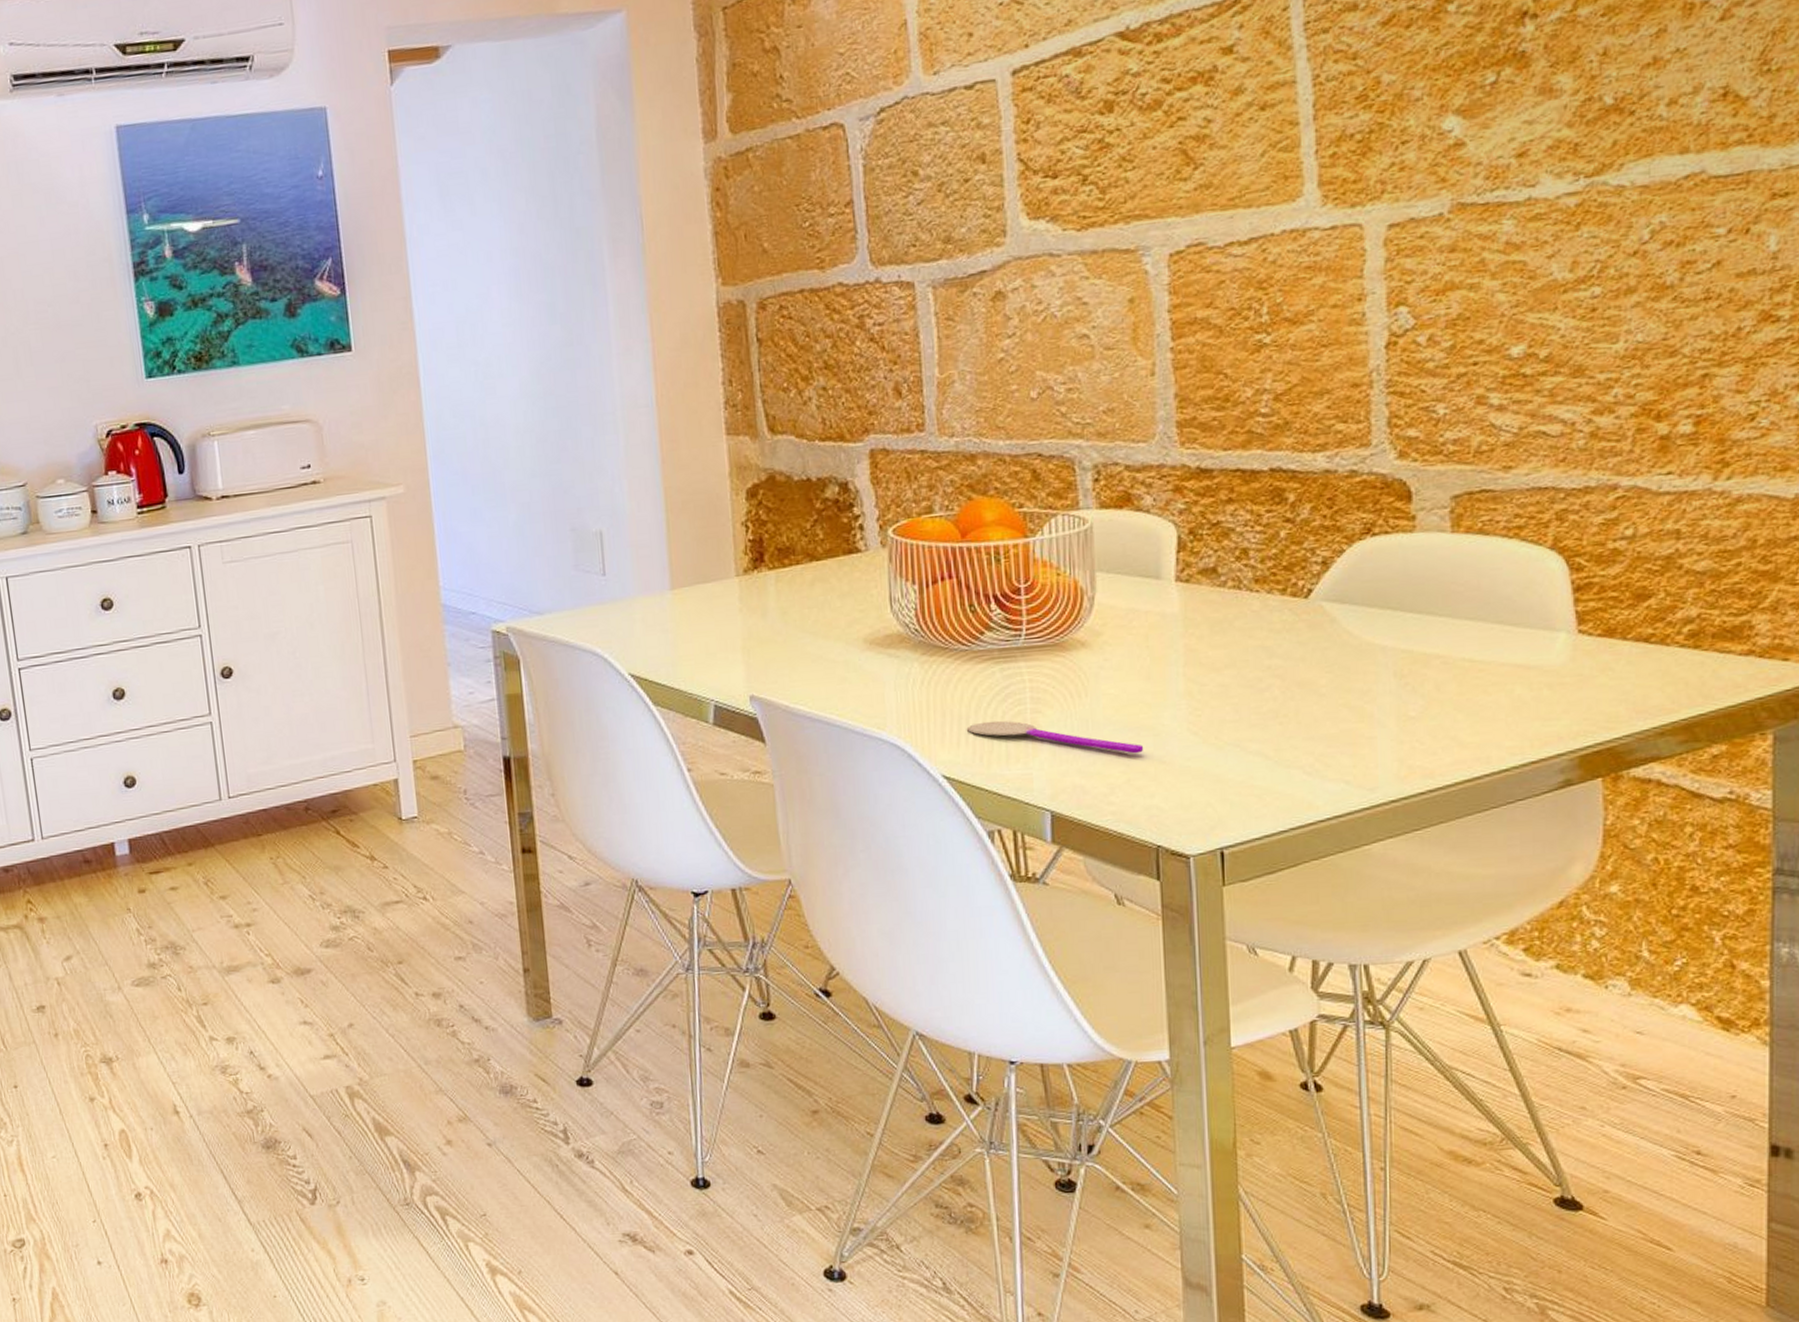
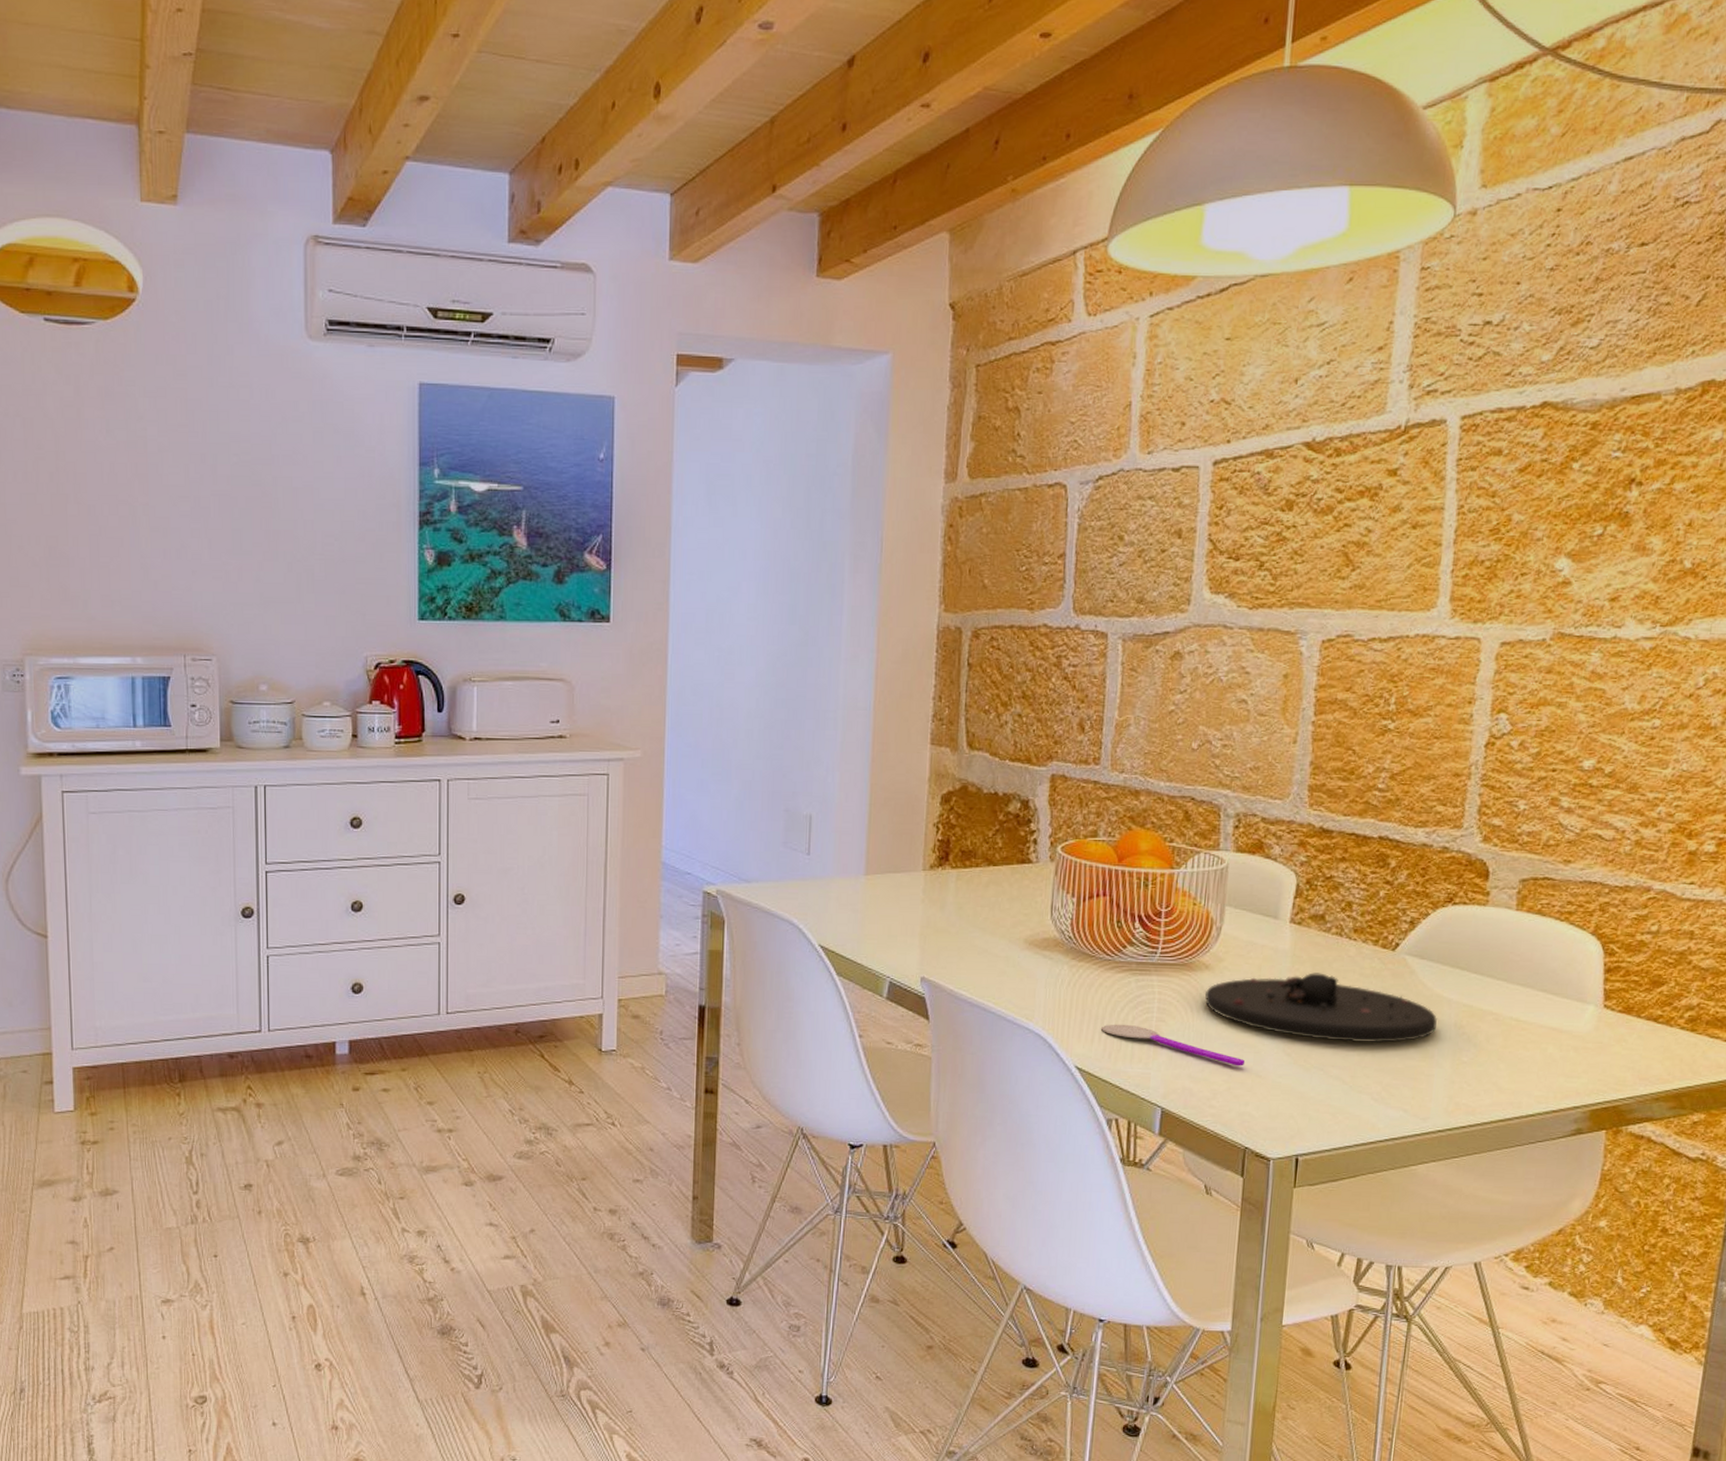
plate: none [1085,634,1371,712] -> present [1205,972,1437,1044]

